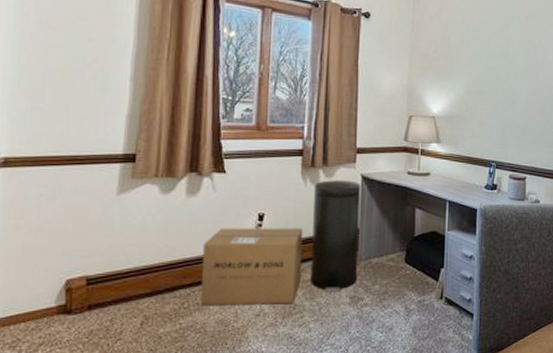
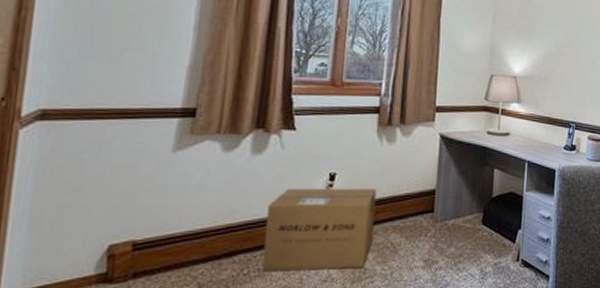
pedal bin: present [311,180,361,291] -> none [383,139,440,254]

